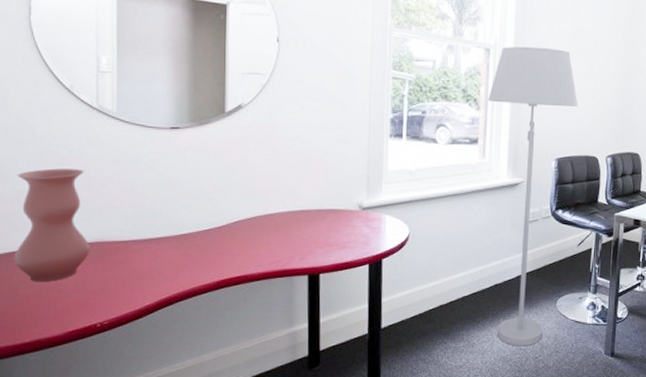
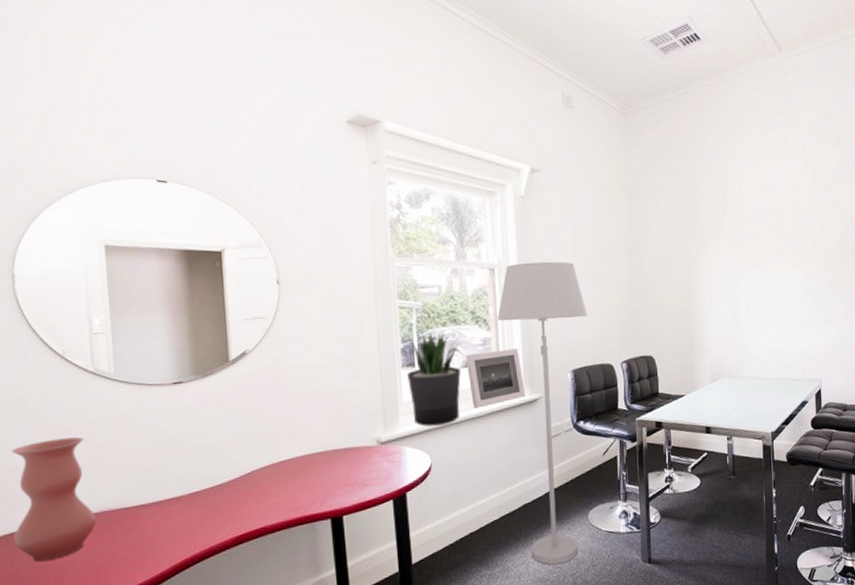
planter: none [393,99,447,199] -> present [406,327,461,427]
picture frame: none [452,130,508,185] -> present [465,349,526,408]

